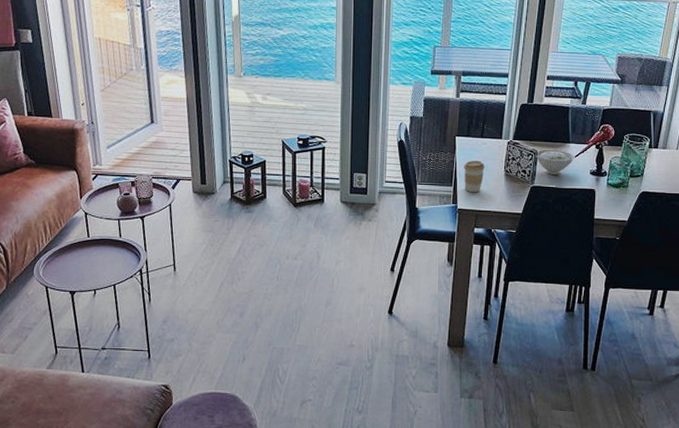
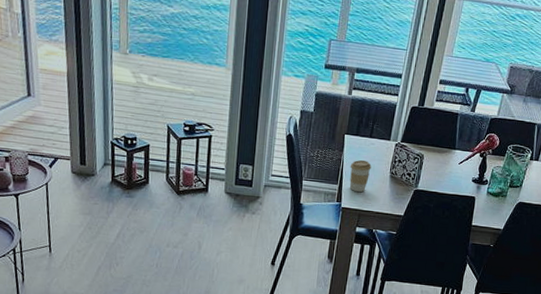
bowl: present [535,149,575,174] -> none [421,153,459,180]

